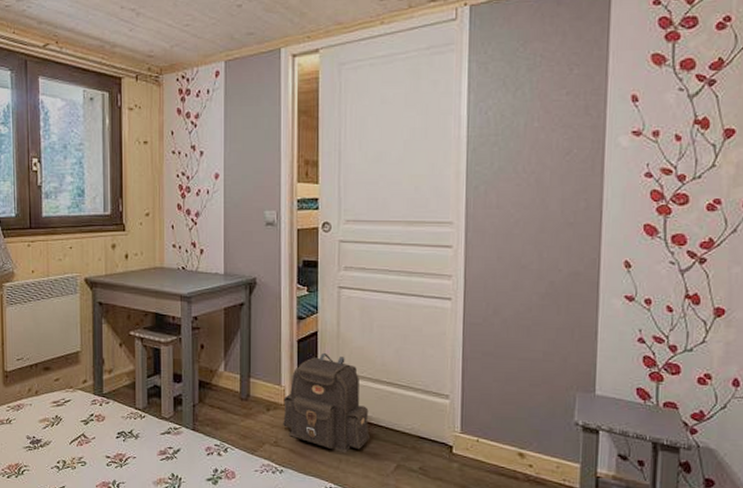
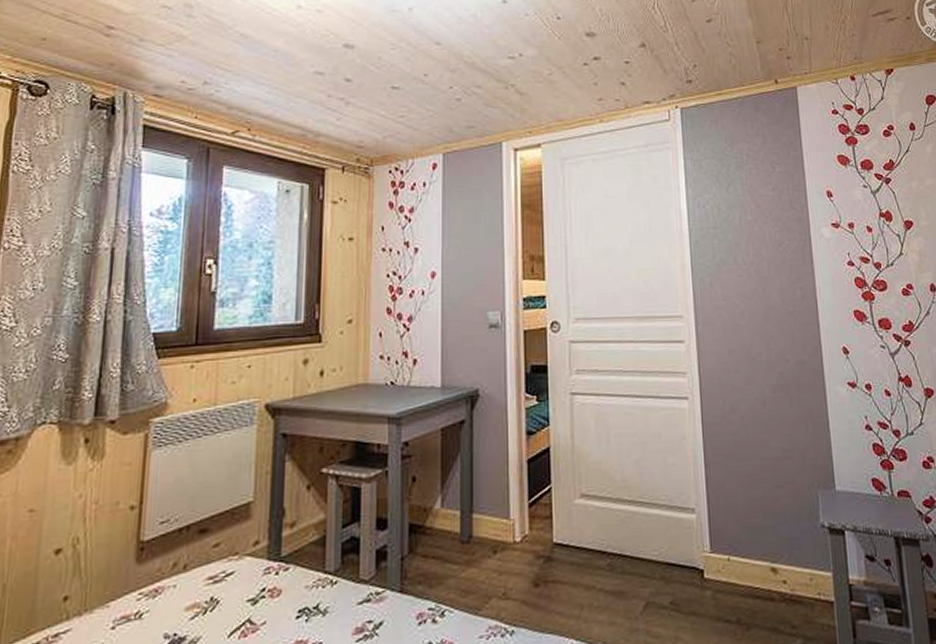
backpack: present [283,352,370,453] -> none [513,472,614,597]

